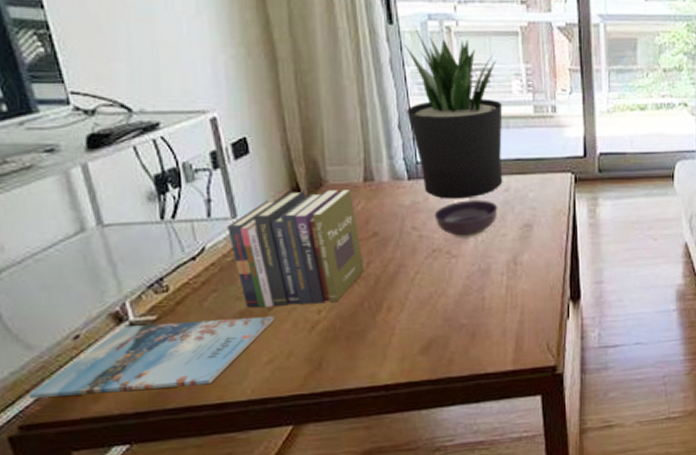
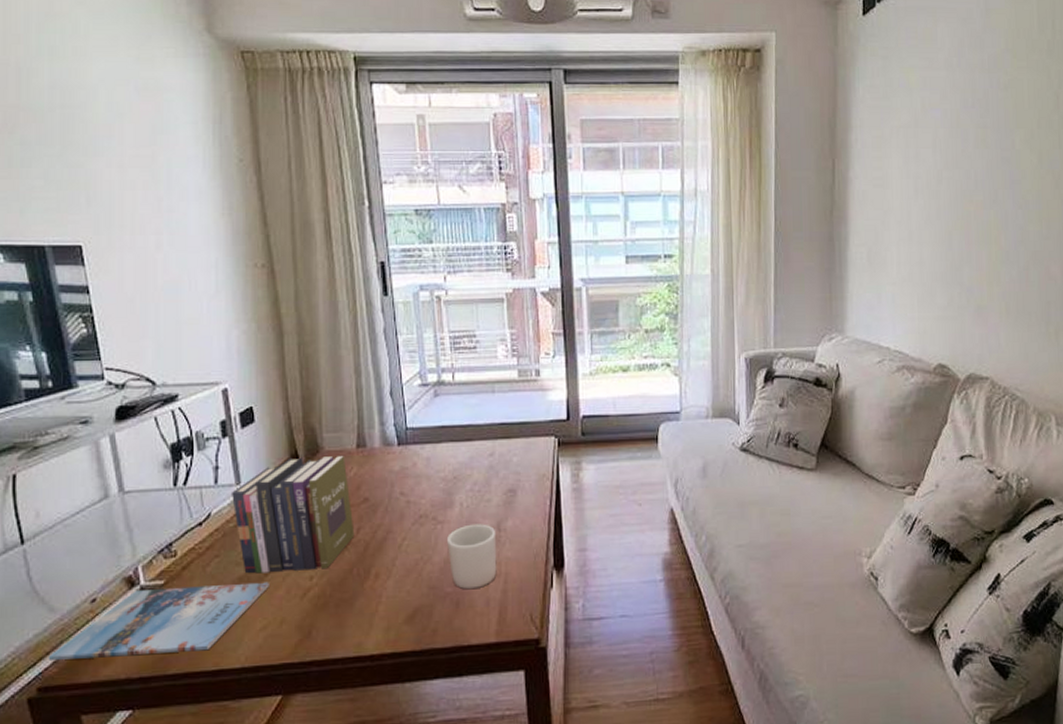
planter: present [405,27,503,199] -> none [397,298,489,464]
bowl: present [434,198,498,238] -> none [421,463,483,504]
mug: none [461,258,513,321] -> present [446,524,497,590]

